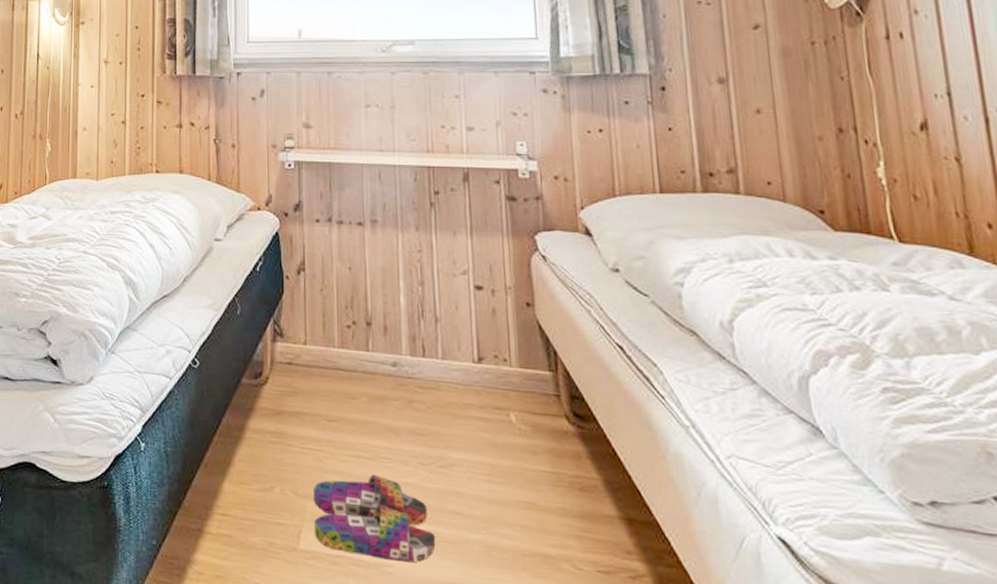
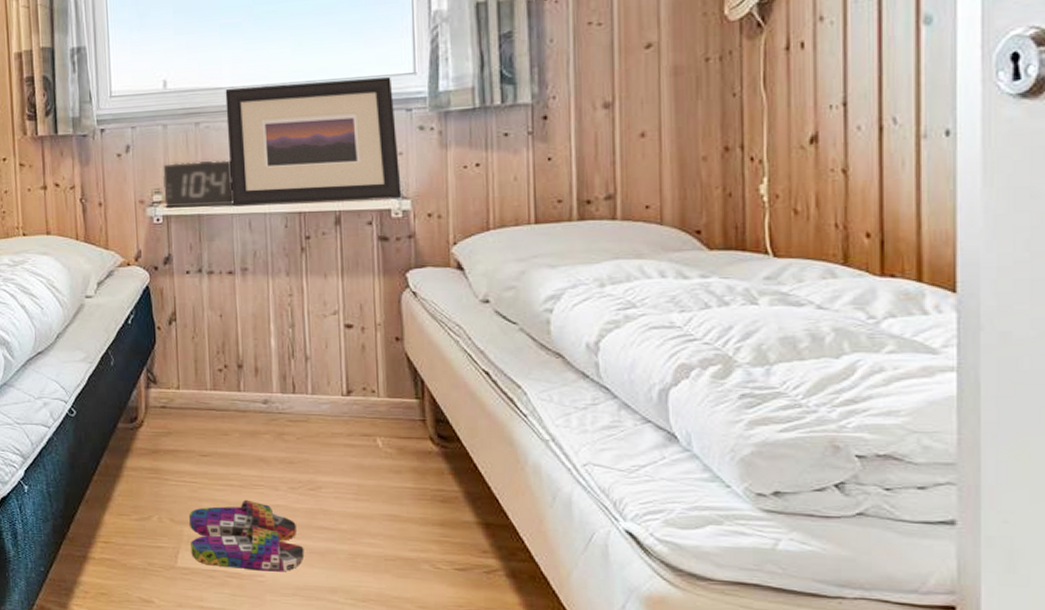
alarm clock: none [296,110,364,154] -> present [163,160,233,207]
picture frame: none [357,41,528,160] -> present [225,77,402,205]

